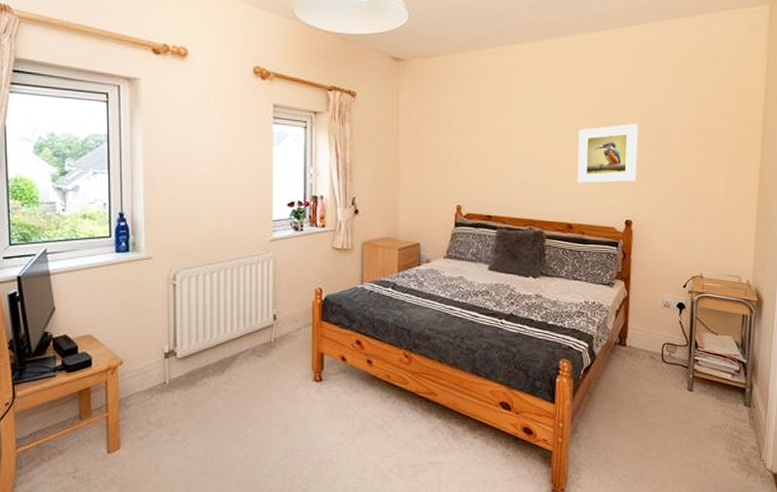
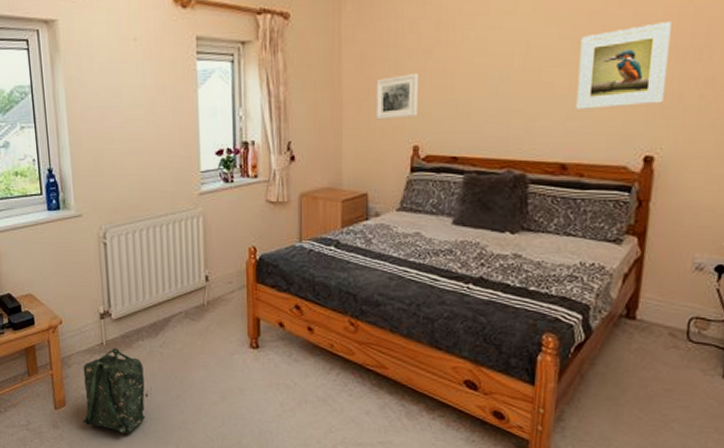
backpack: none [110,387,215,474] -> present [57,348,152,434]
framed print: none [426,148,460,184] -> present [375,73,418,120]

